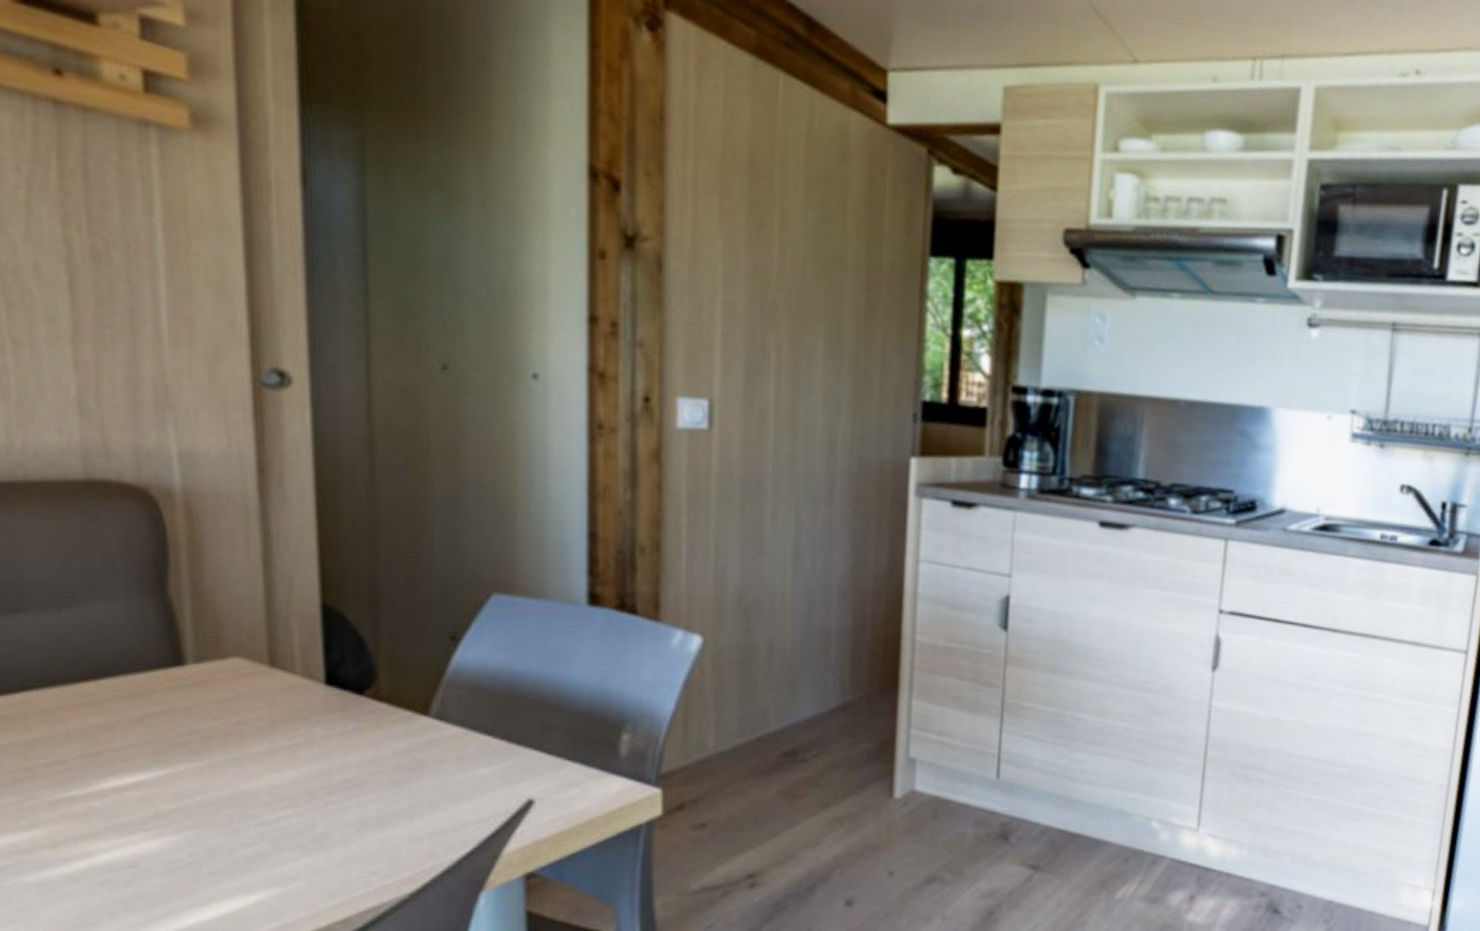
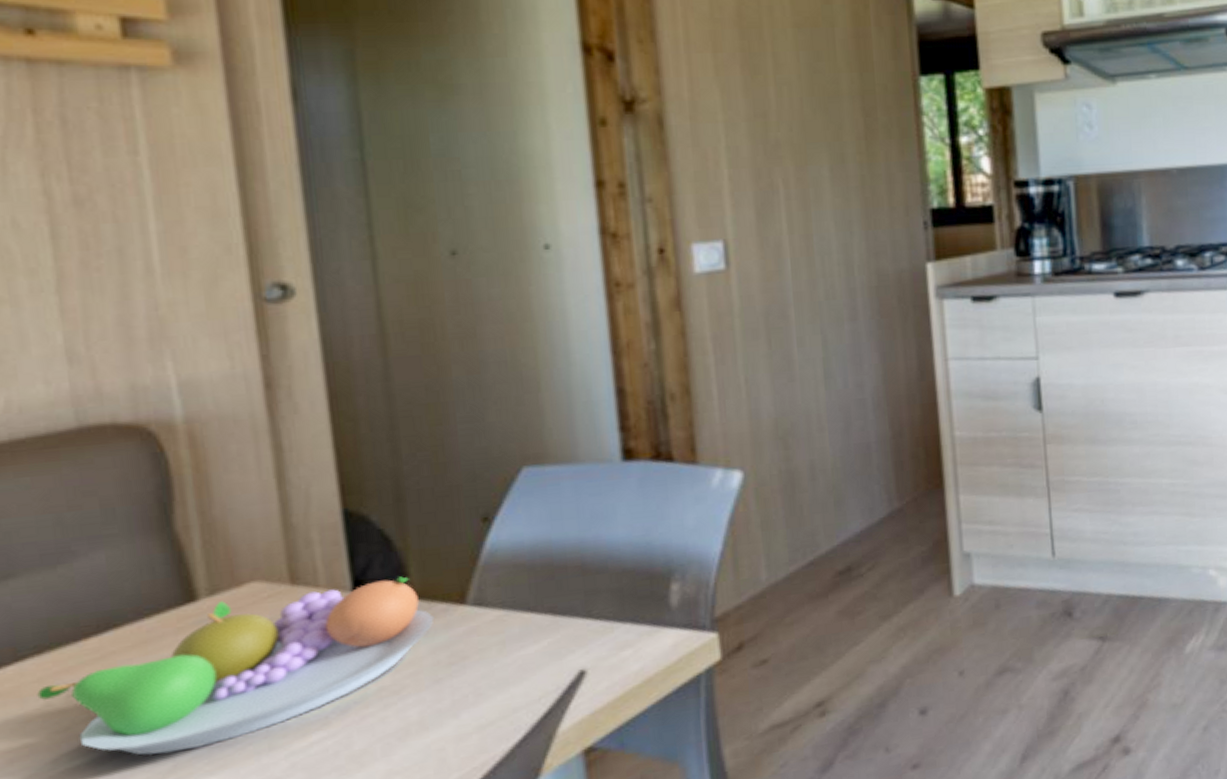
fruit bowl: none [39,670,398,802] -> present [37,576,434,756]

